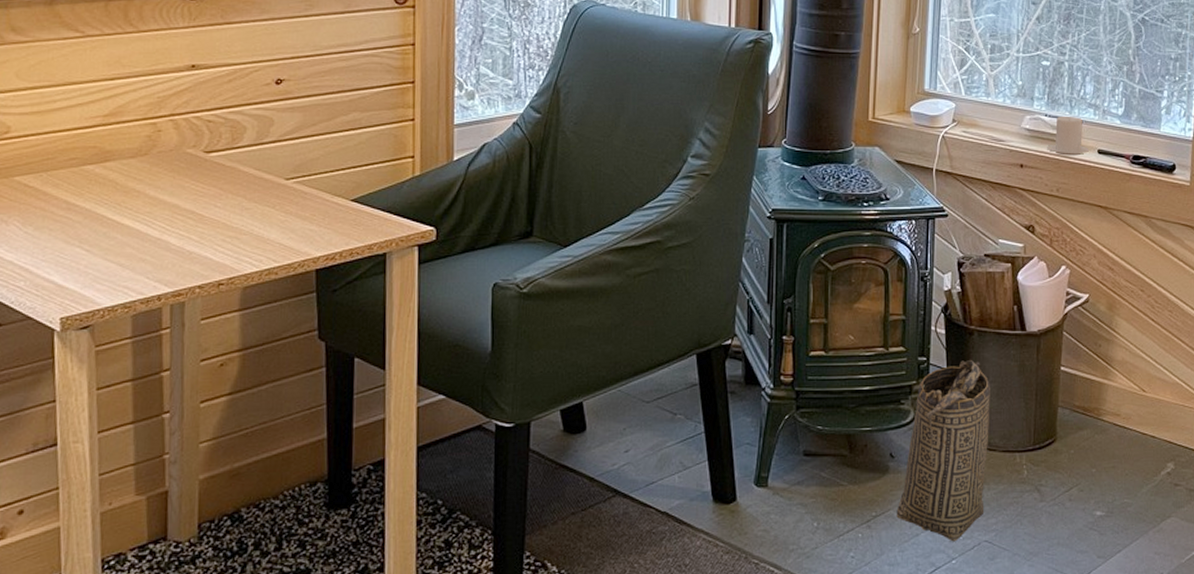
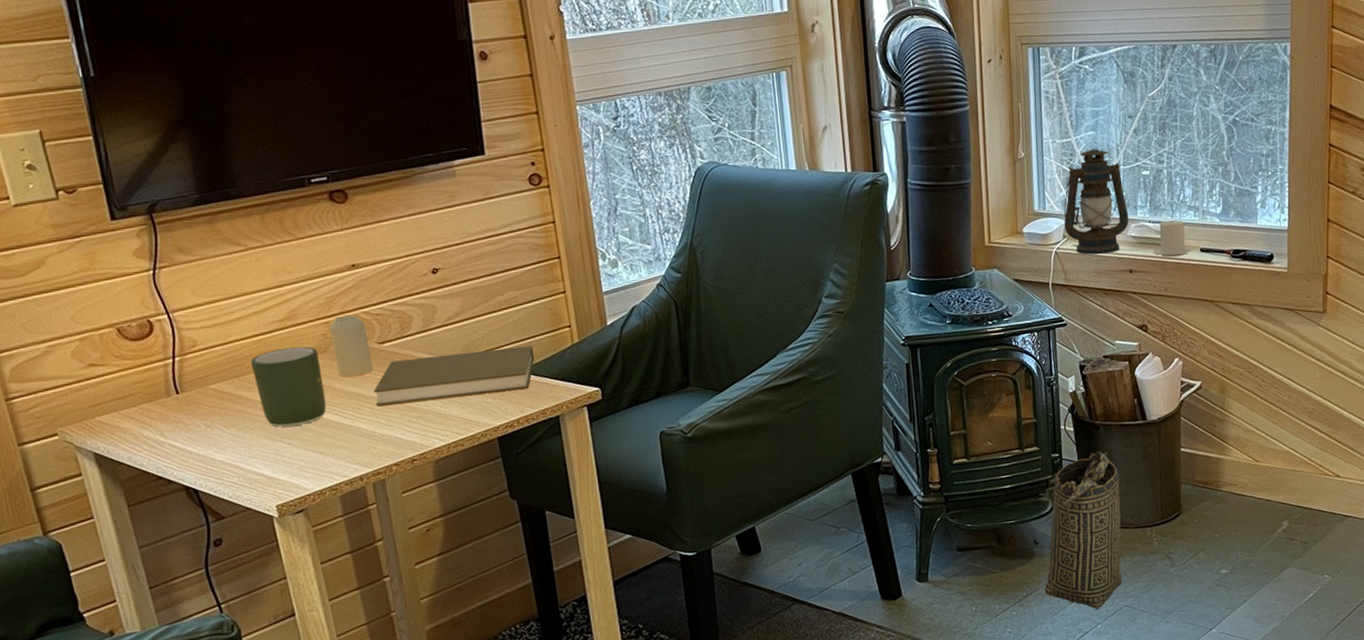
mug: none [63,146,138,232] -> present [250,346,327,427]
candle: none [155,118,195,186] -> present [330,314,374,378]
book: none [190,172,370,221] -> present [374,345,535,407]
lantern: none [955,31,1024,145] -> present [1064,148,1129,255]

